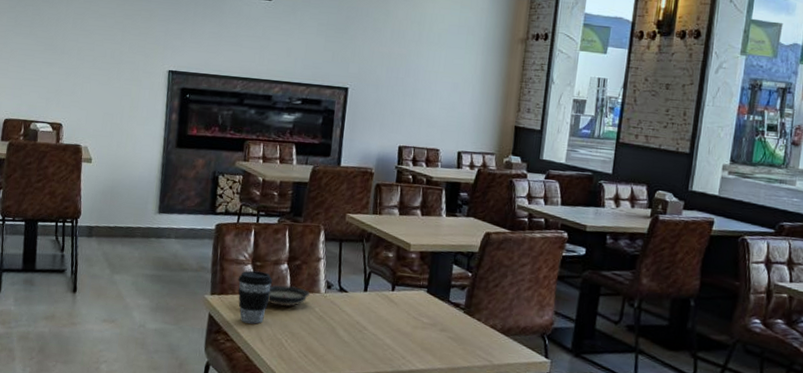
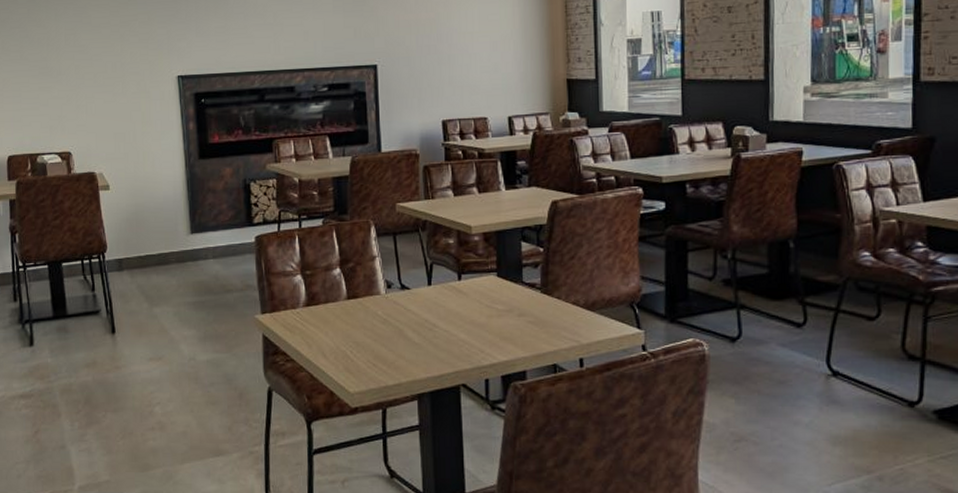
coffee cup: present [238,270,273,324] -> none [288,281,327,339]
saucer: present [267,284,310,307] -> none [324,291,369,315]

